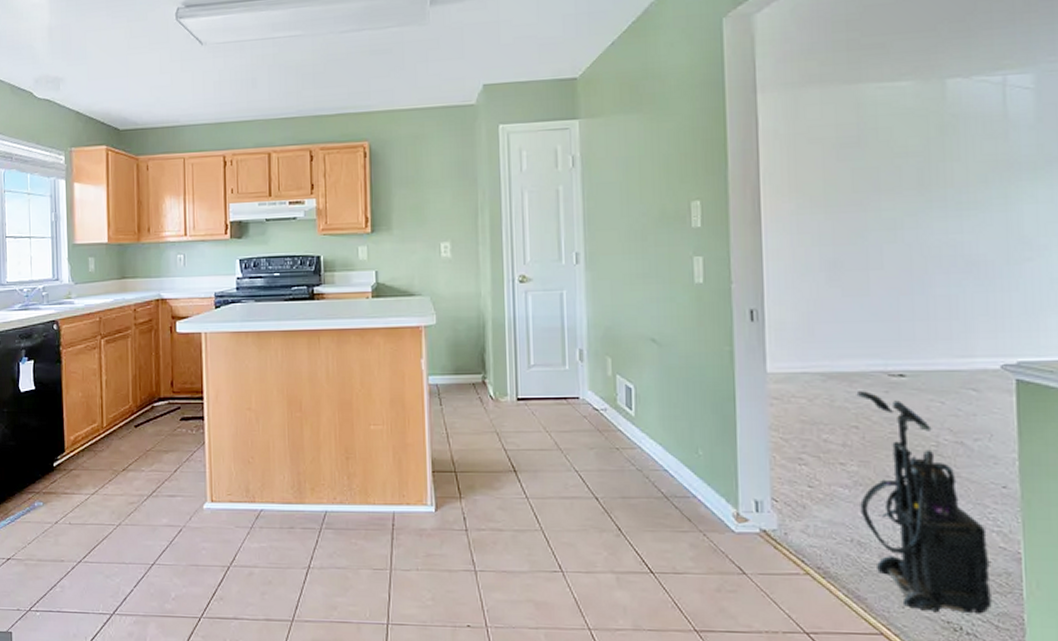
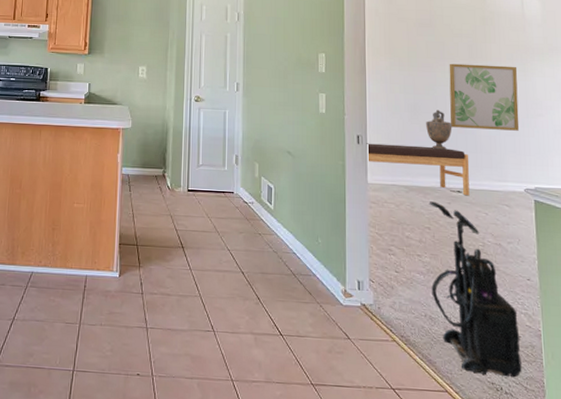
bench: none [763,316,918,381] -> present [366,143,470,196]
decorative urn: none [852,264,892,320] -> present [426,109,452,150]
wall art: none [886,191,996,288] -> present [449,63,519,131]

